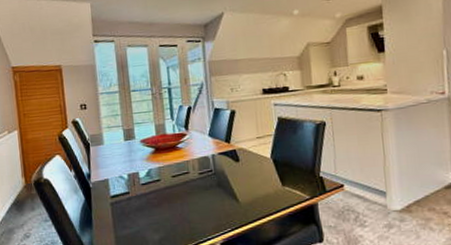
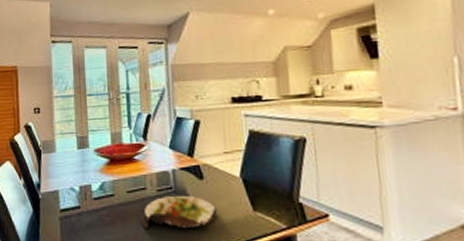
salad plate: none [185,176,253,208] -> present [141,195,219,229]

